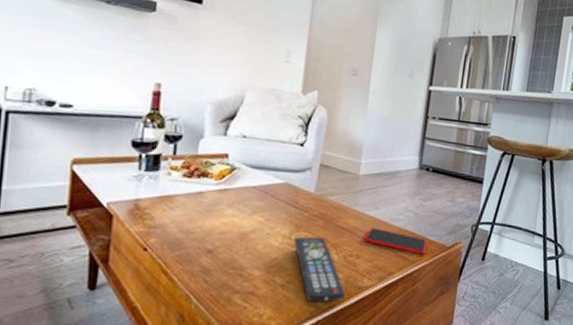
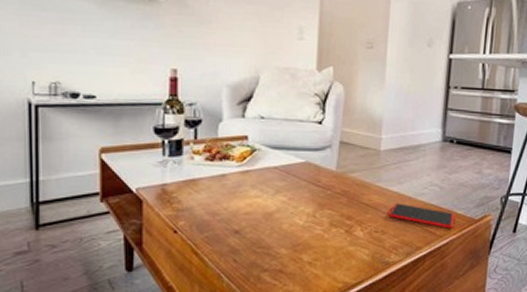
remote control: present [294,236,346,303] -> none [318,214,373,279]

